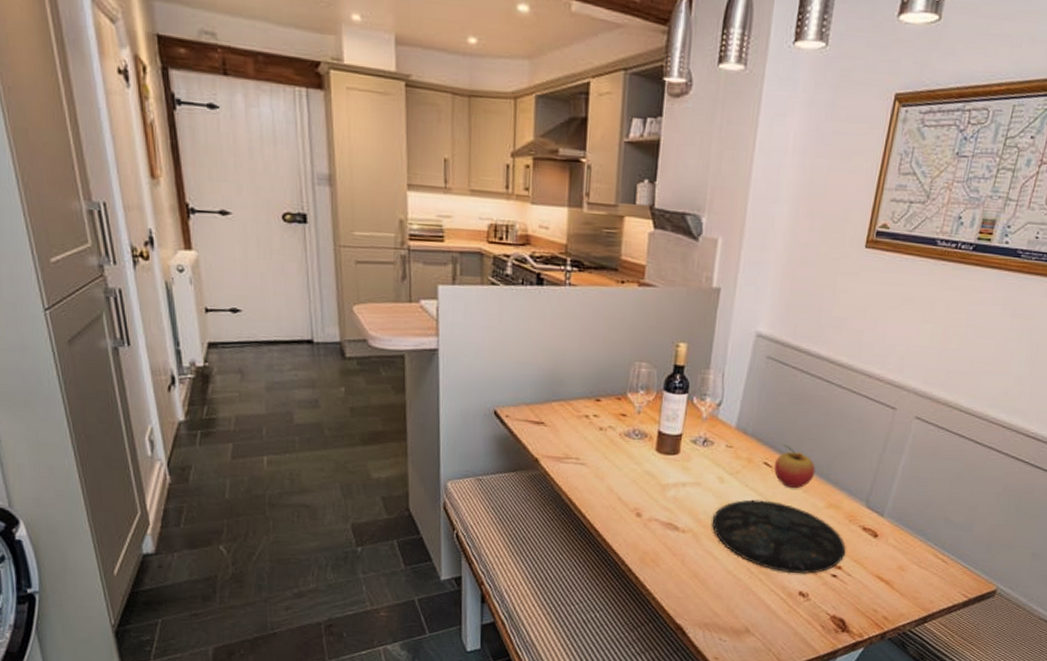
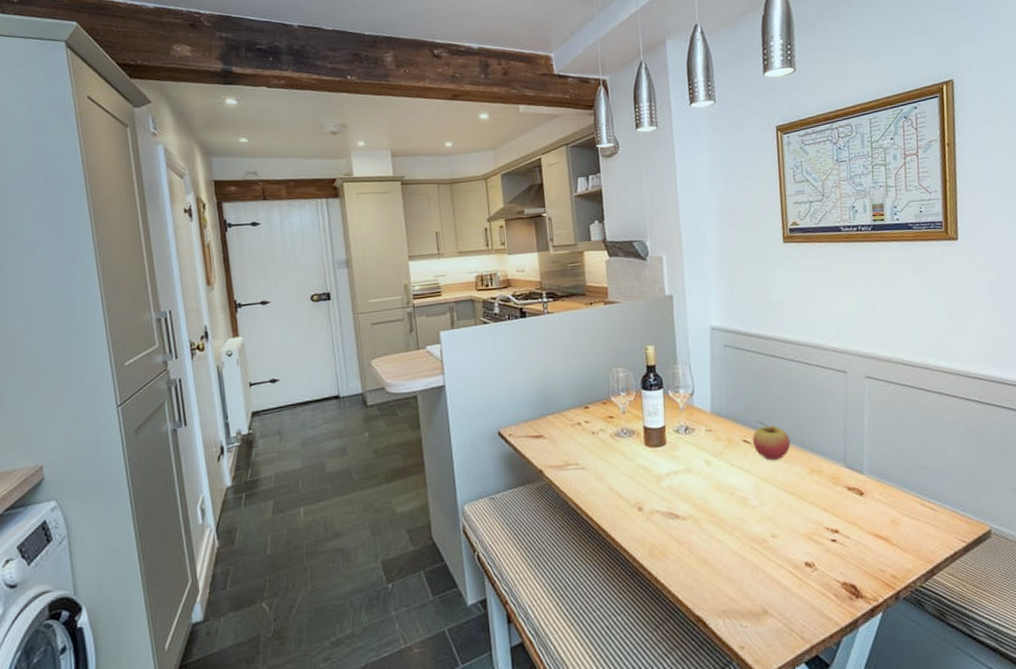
plate: present [712,499,846,575] -> none [708,475,839,546]

